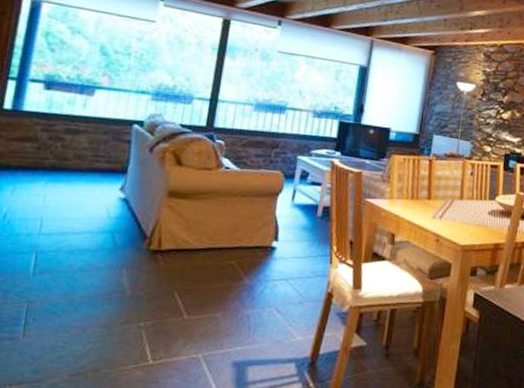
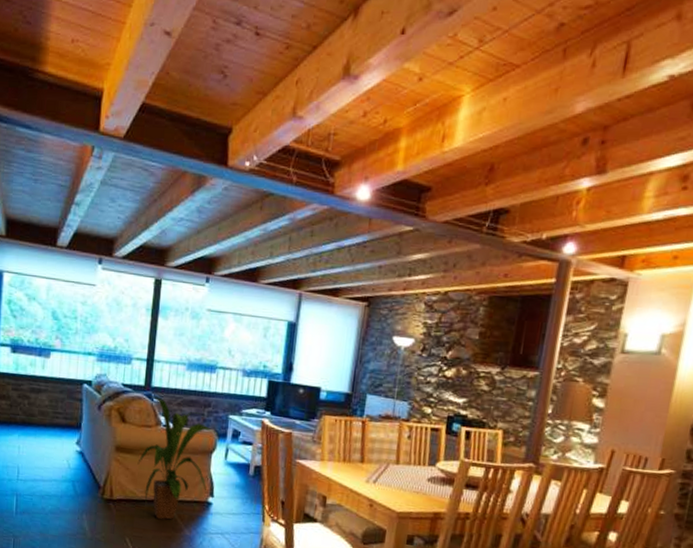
house plant: none [193,137,285,269] -> present [137,396,218,520]

